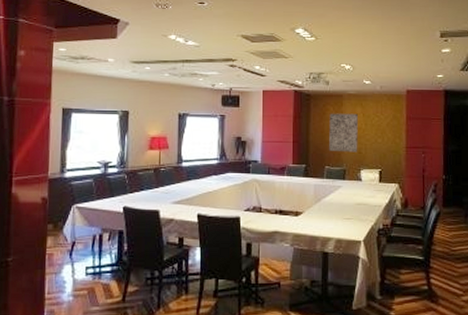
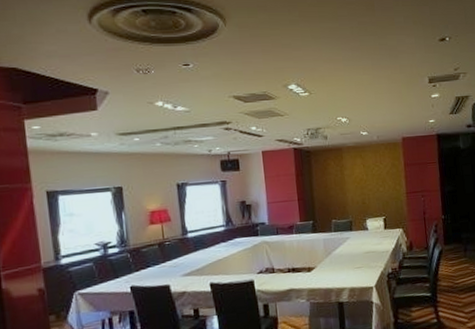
wall art: present [329,113,358,153] -> none [331,165,362,205]

